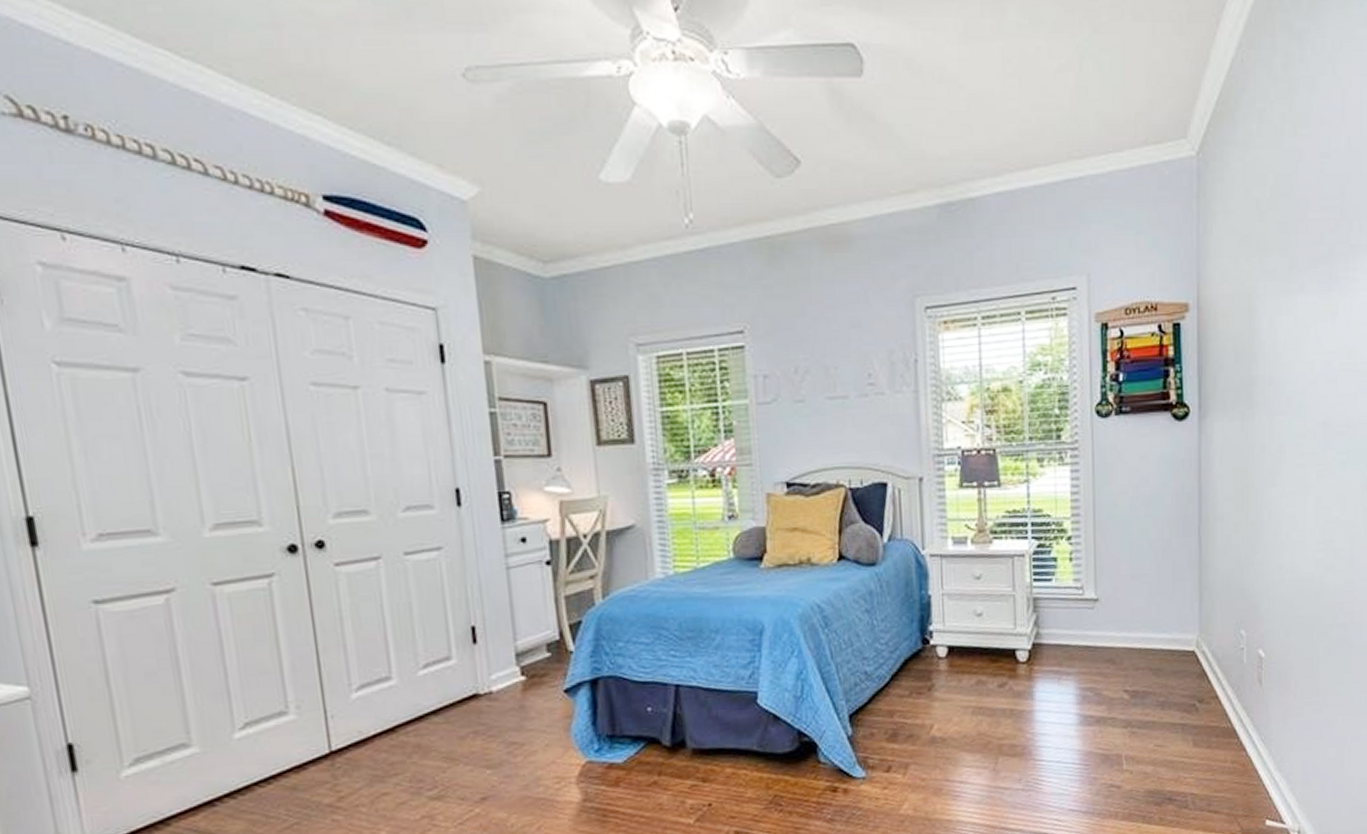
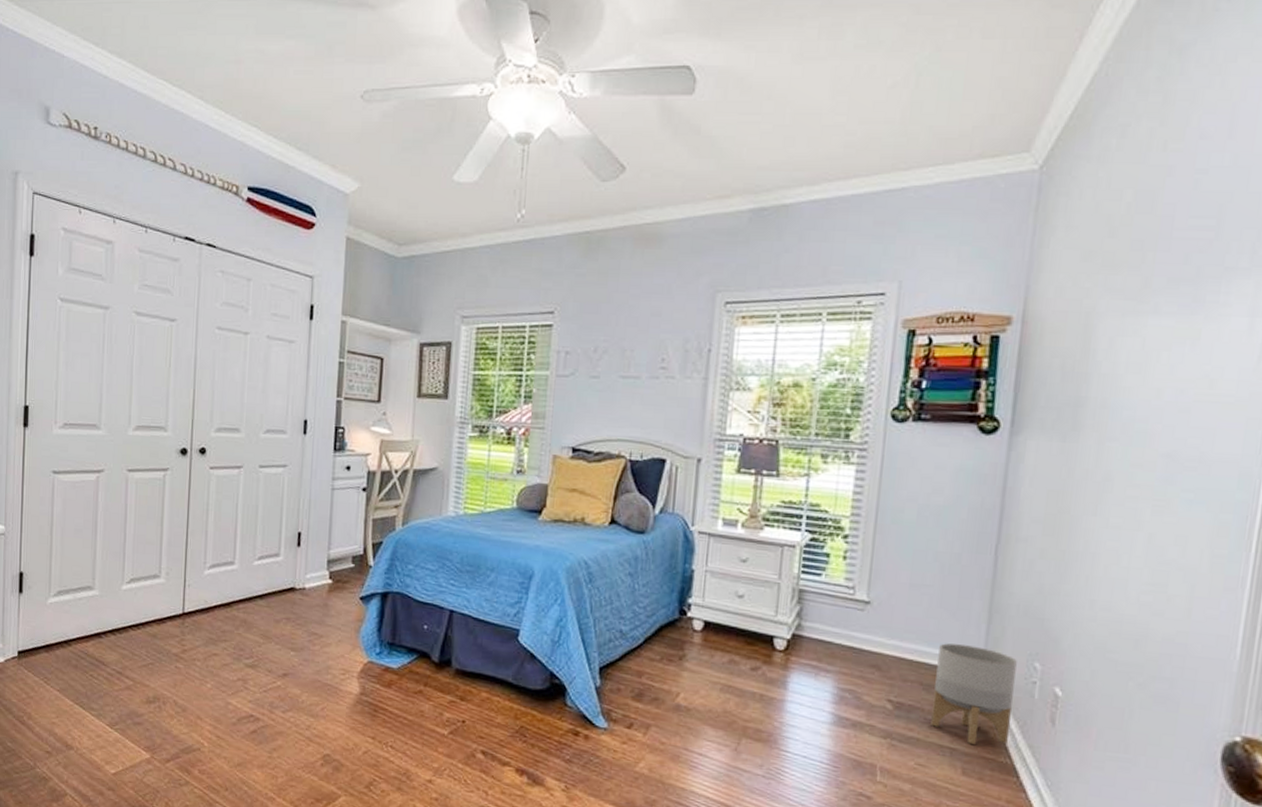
planter: none [1162,624,1227,717] -> present [931,643,1017,744]

